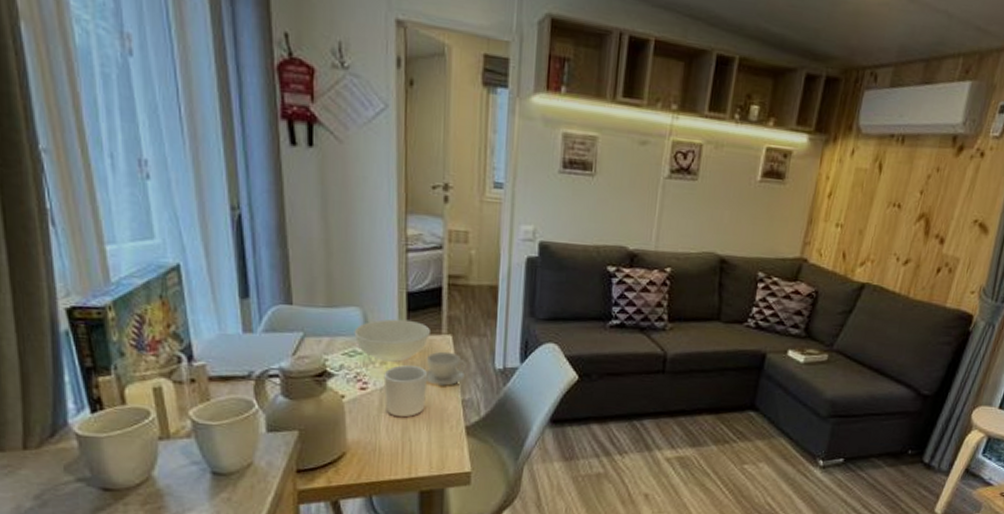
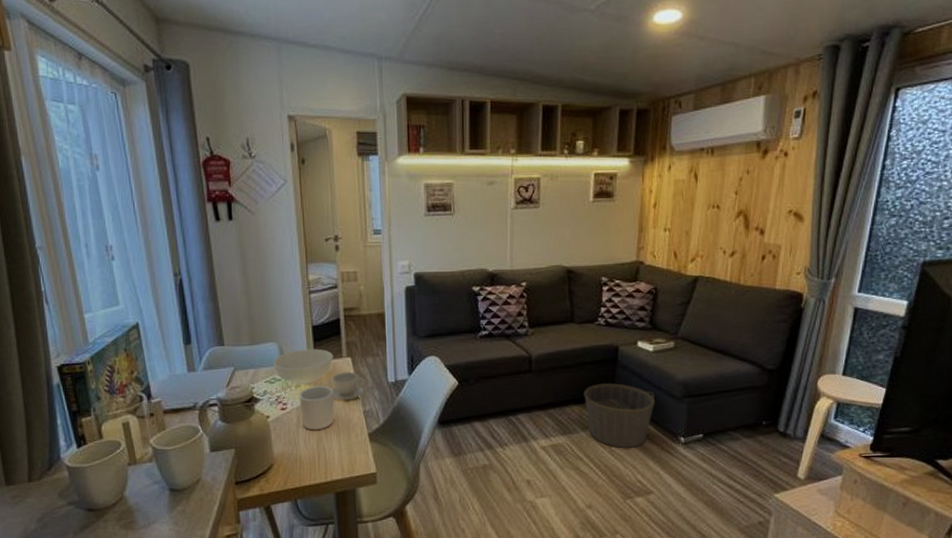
basket: none [720,393,799,468] -> present [584,383,656,449]

